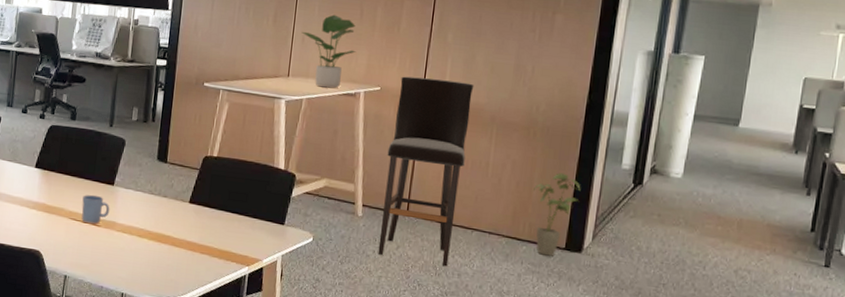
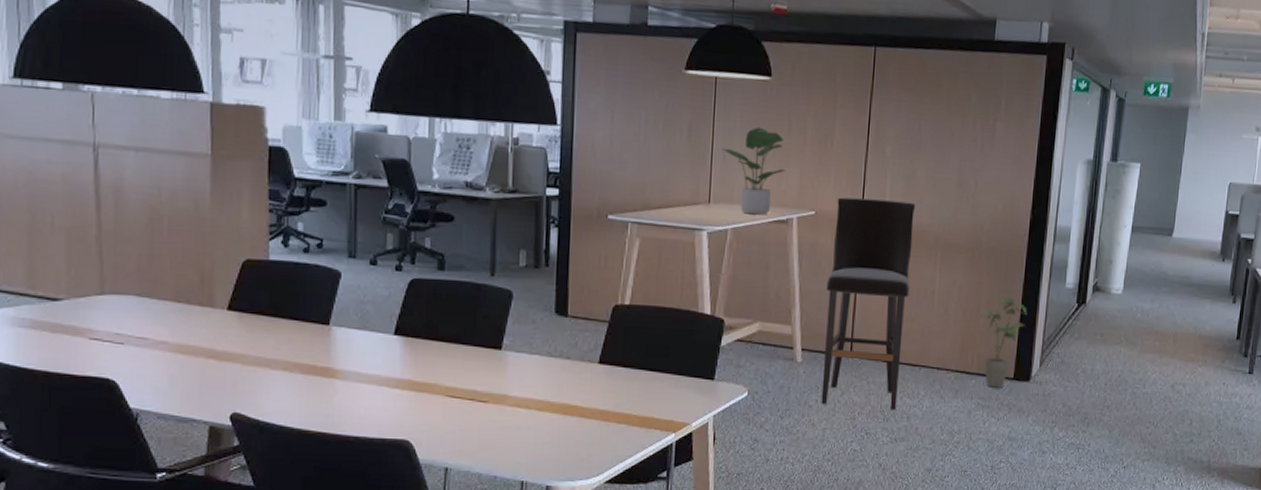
mug: present [81,194,110,225] -> none [461,363,499,401]

